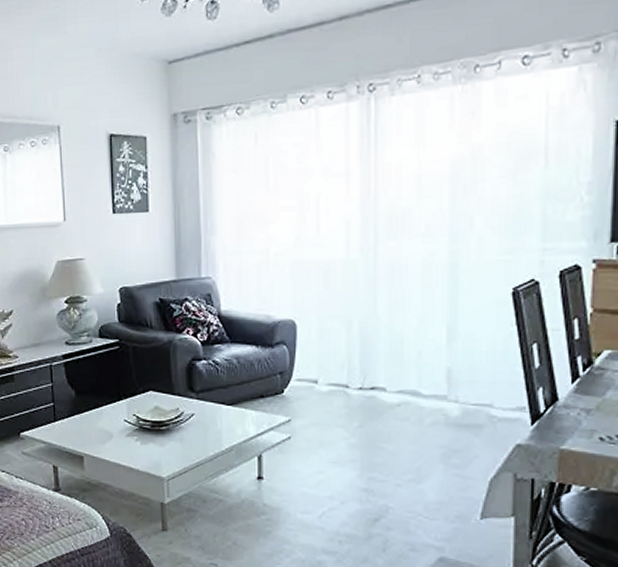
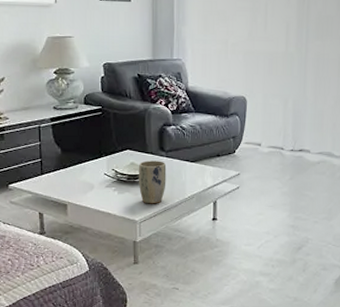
plant pot: none [163,404,198,458] -> present [138,160,167,204]

